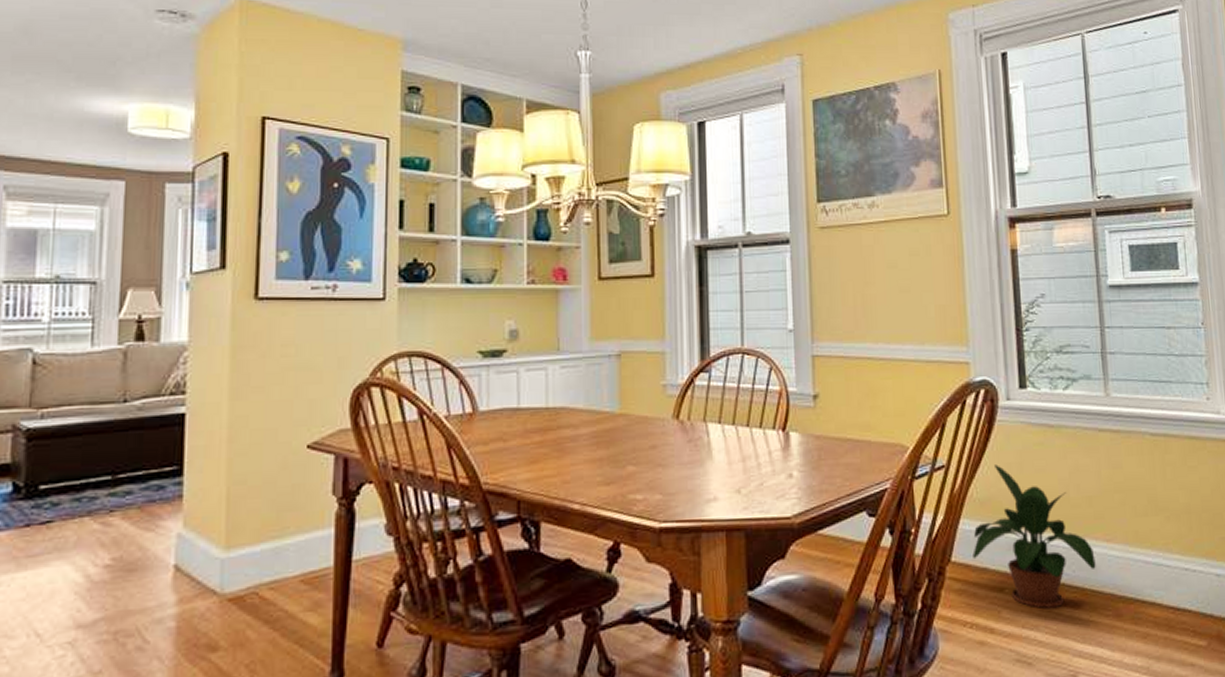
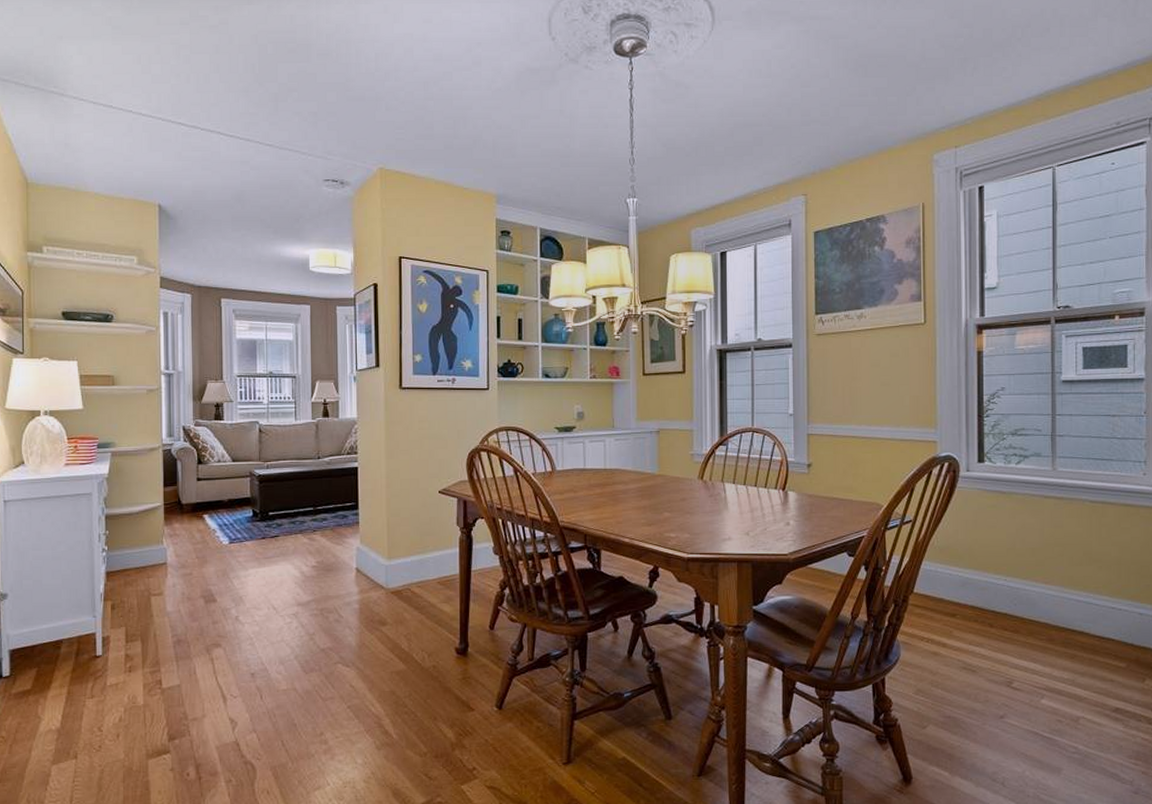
potted plant: present [972,464,1096,608] -> none [931,521,1034,631]

